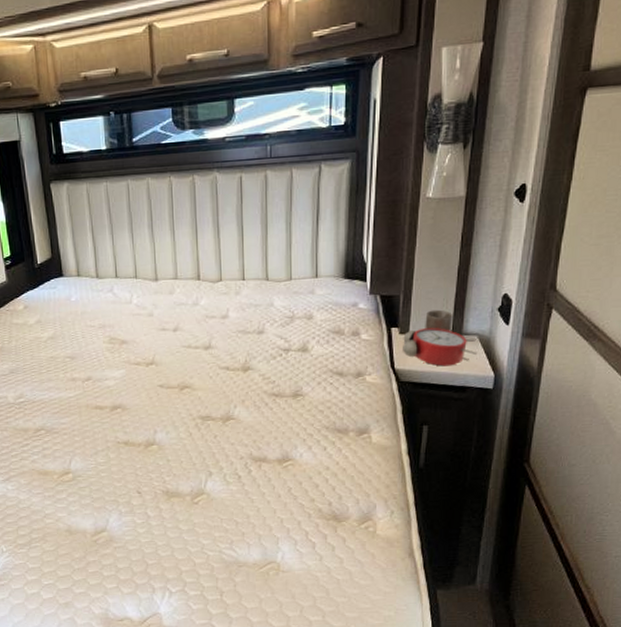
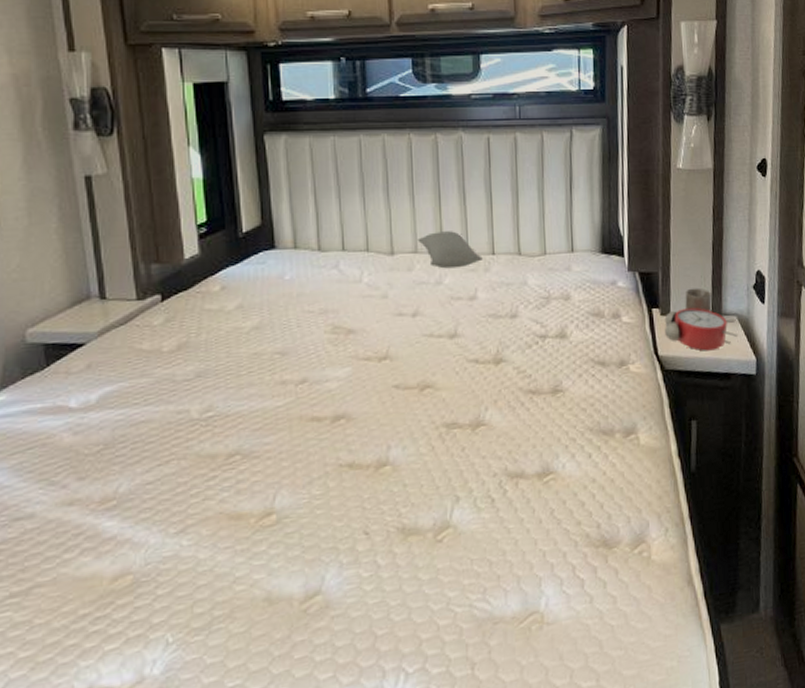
pillow: none [177,260,234,292] -> present [417,231,483,269]

